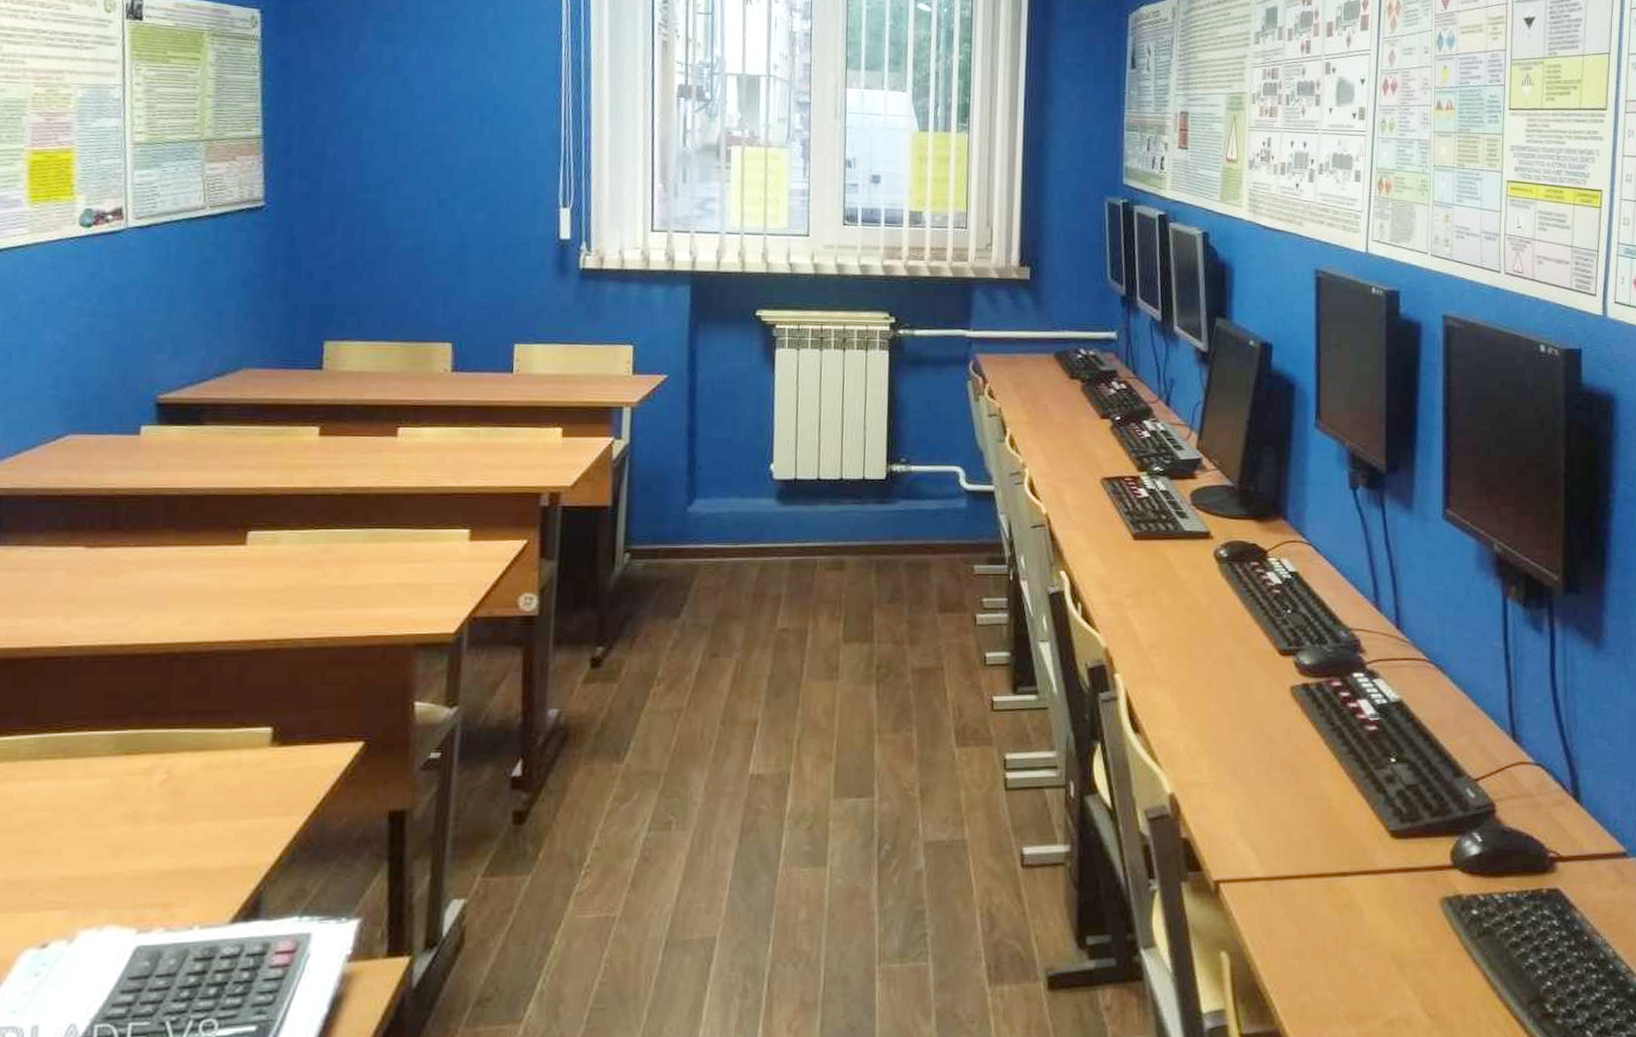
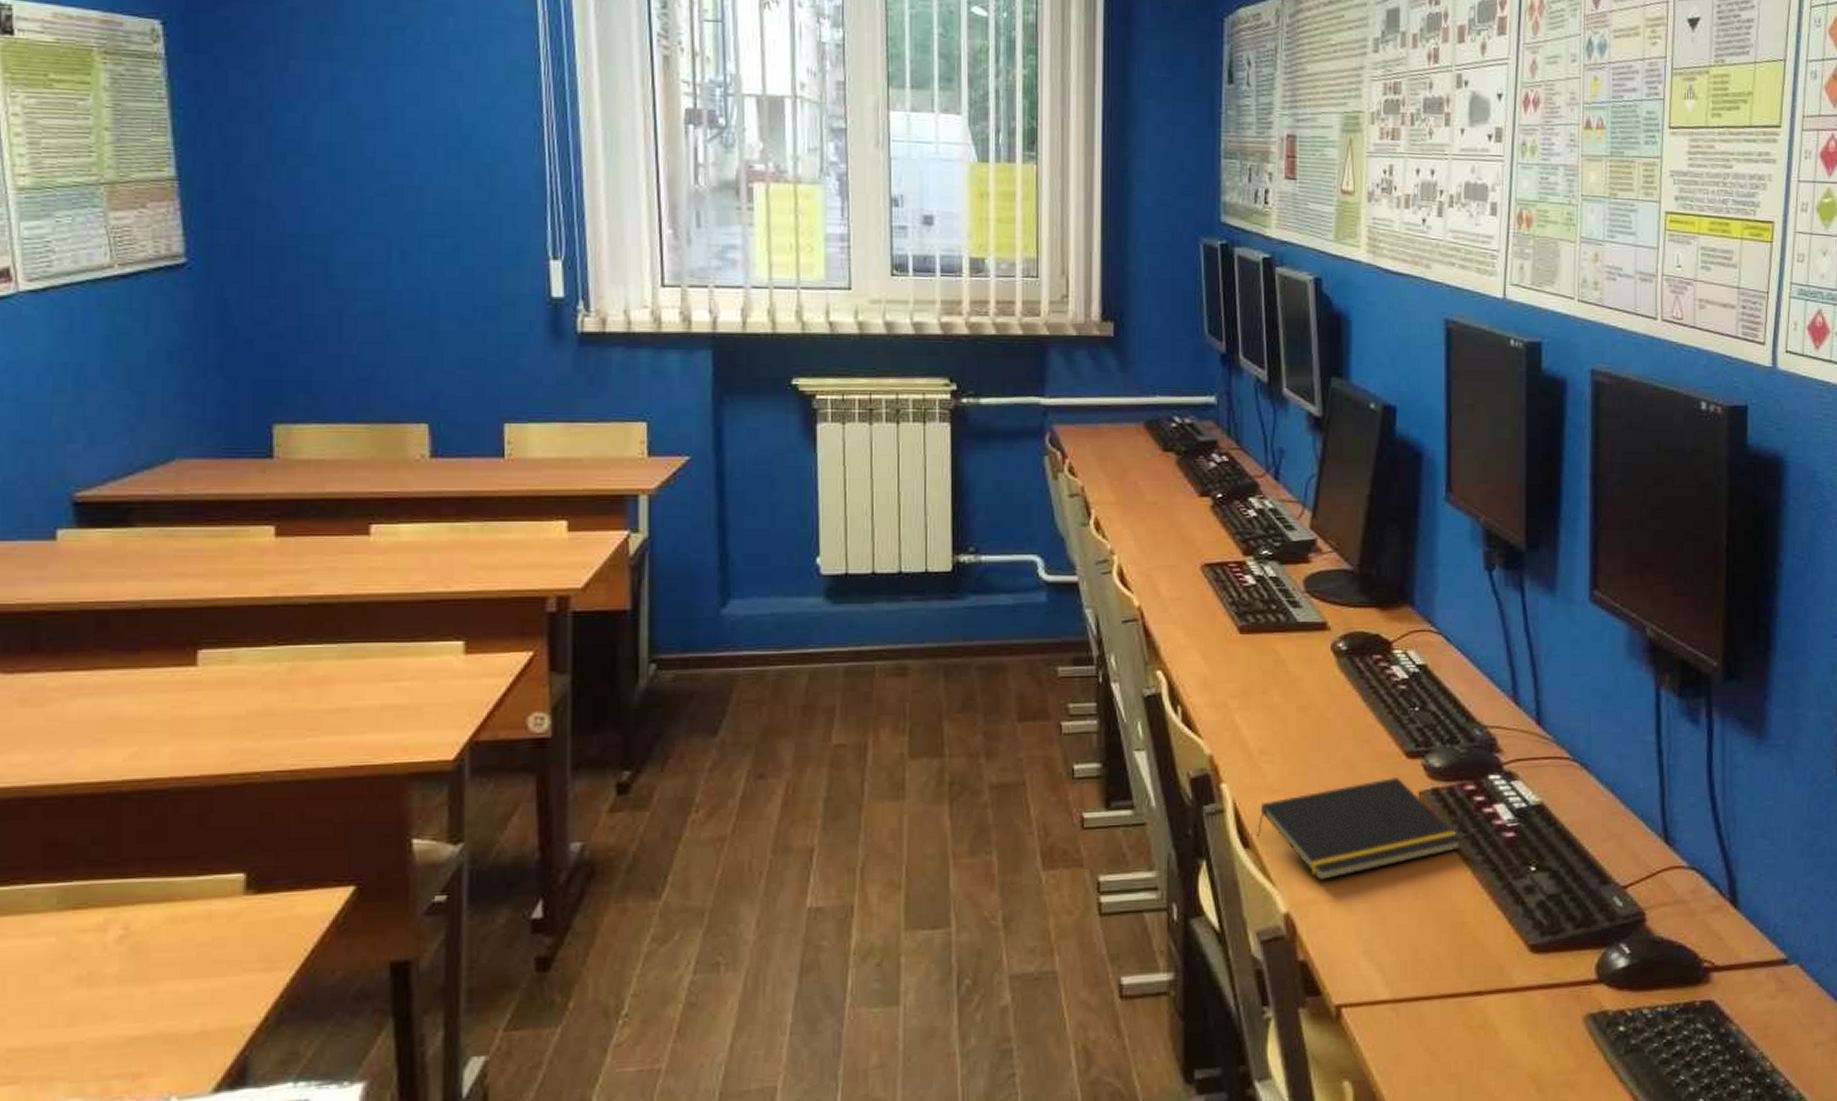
notepad: none [1146,672,1330,766] -> present [1257,776,1463,882]

